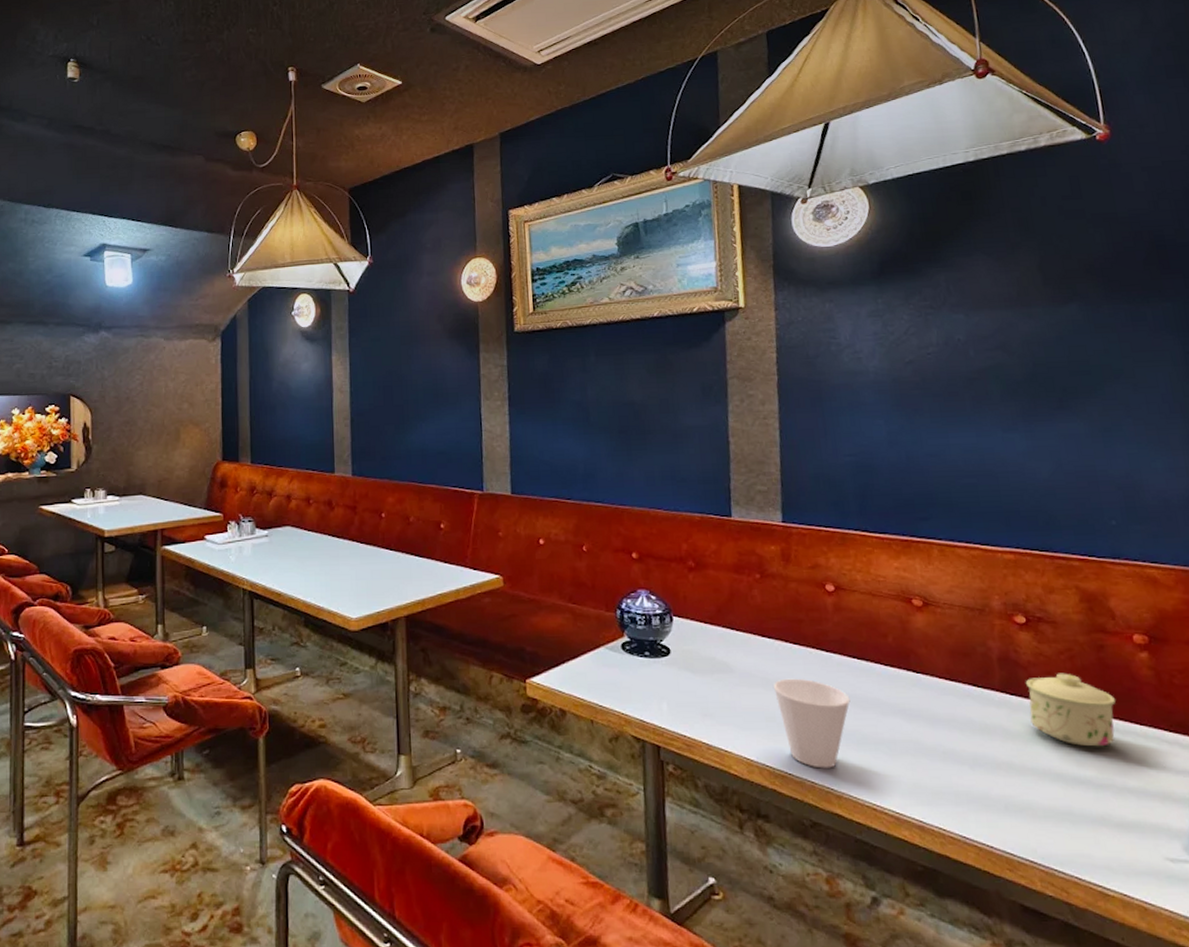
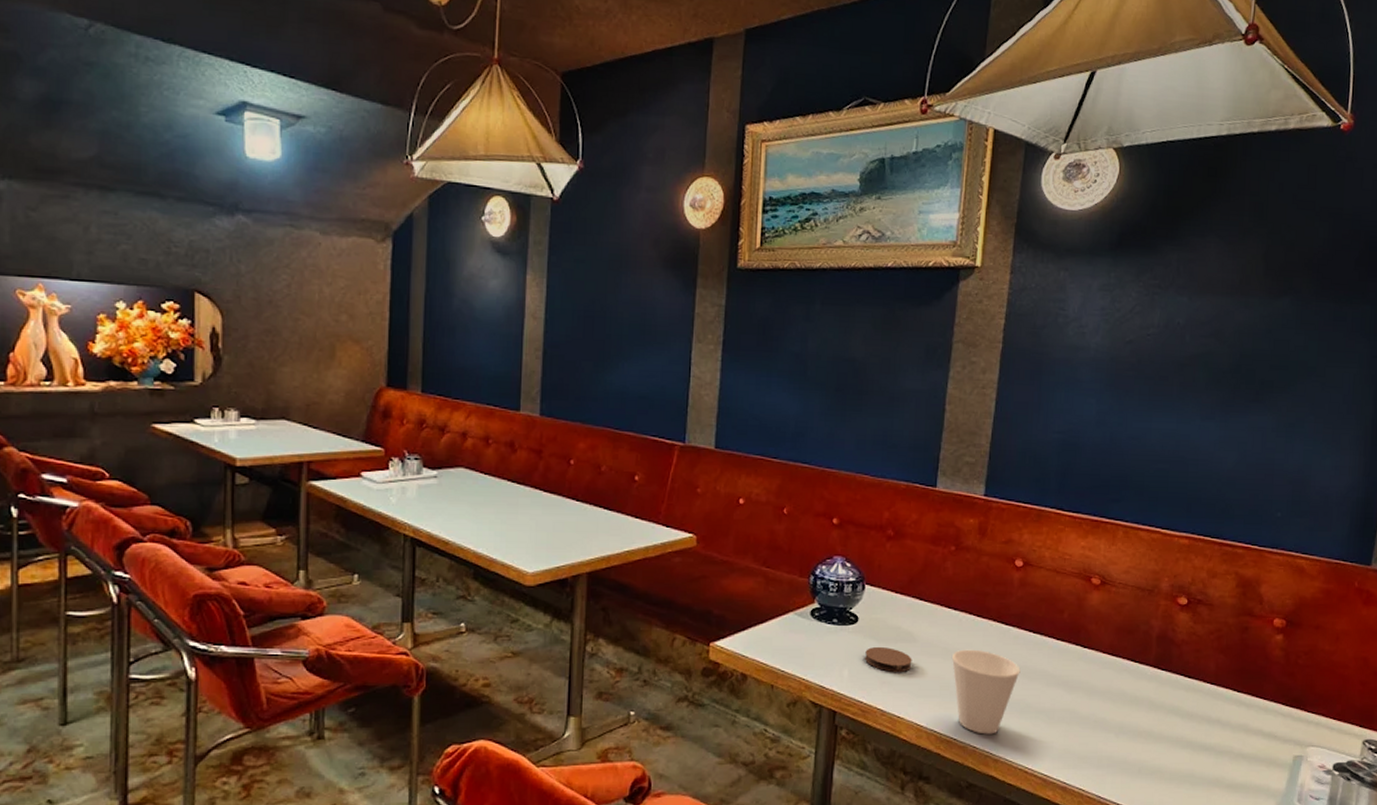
coaster: none [682,678,733,704] -> present [865,646,912,672]
sugar bowl: present [1025,673,1117,747] -> none [1174,651,1249,718]

